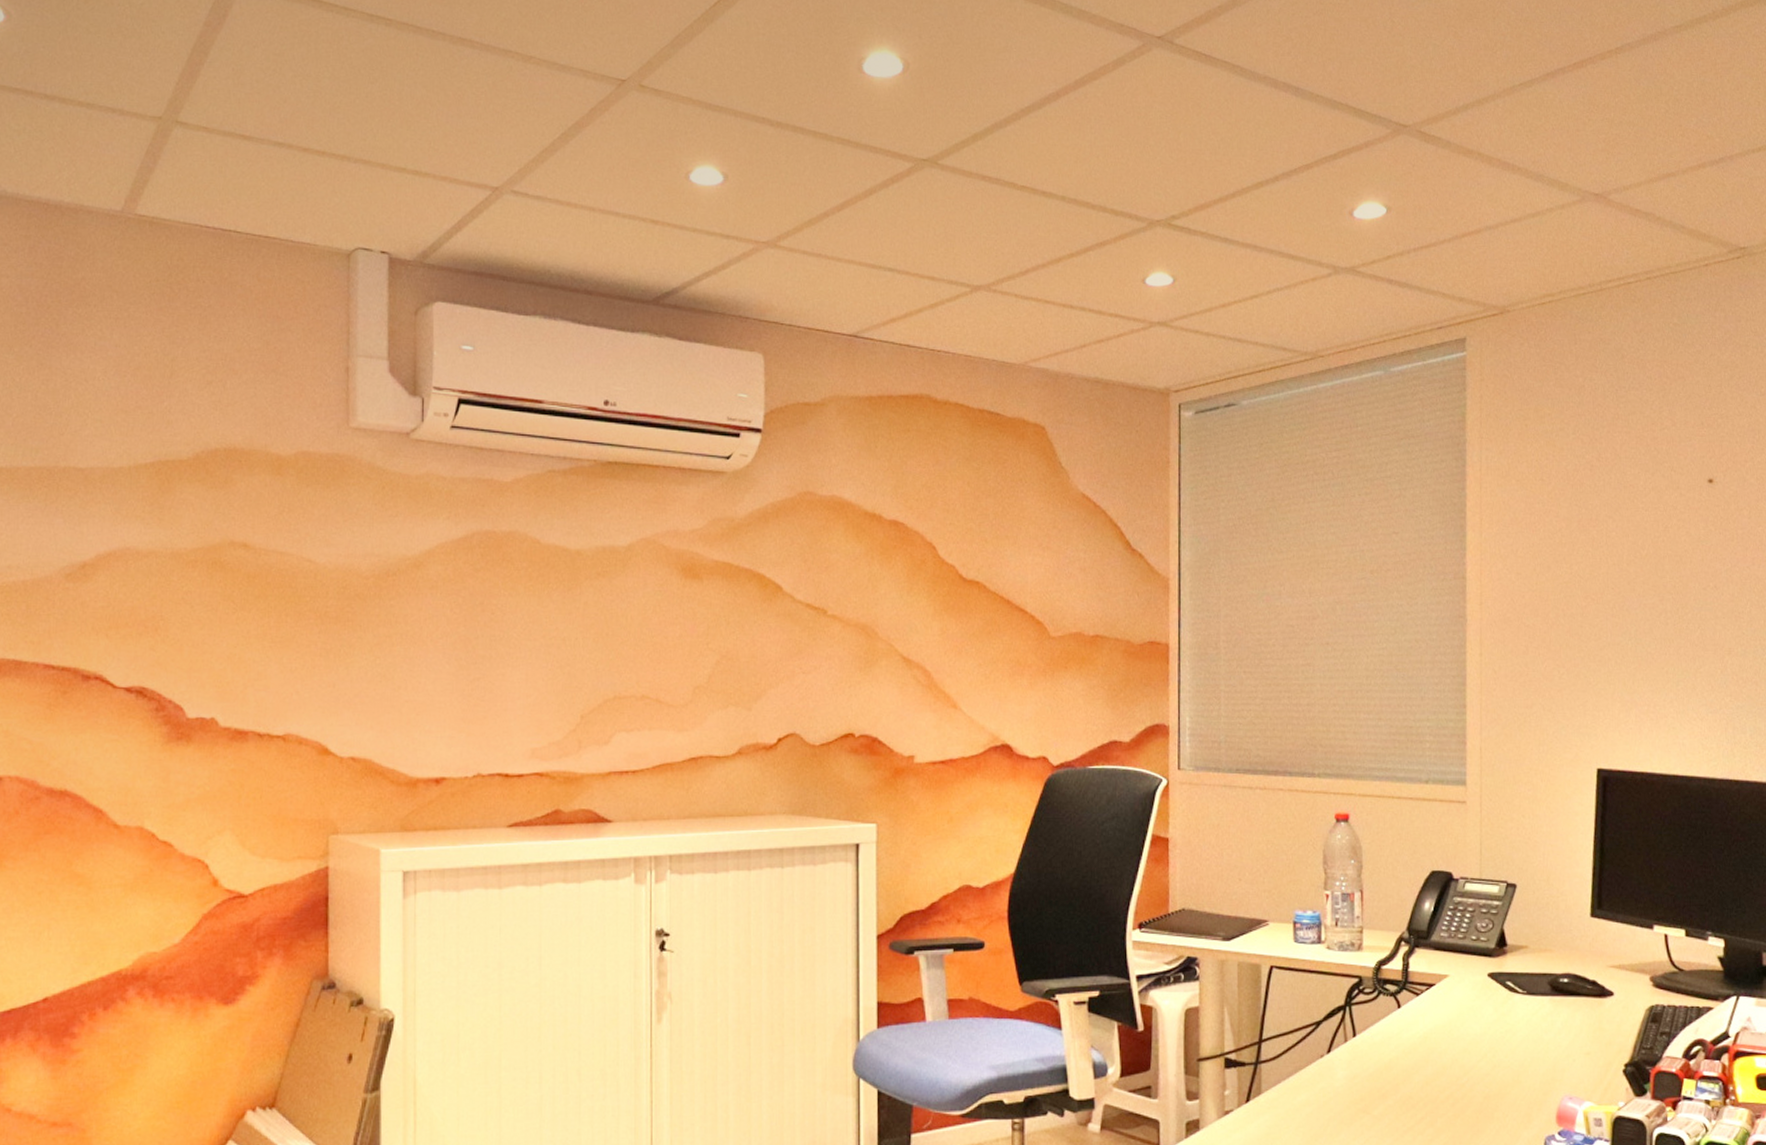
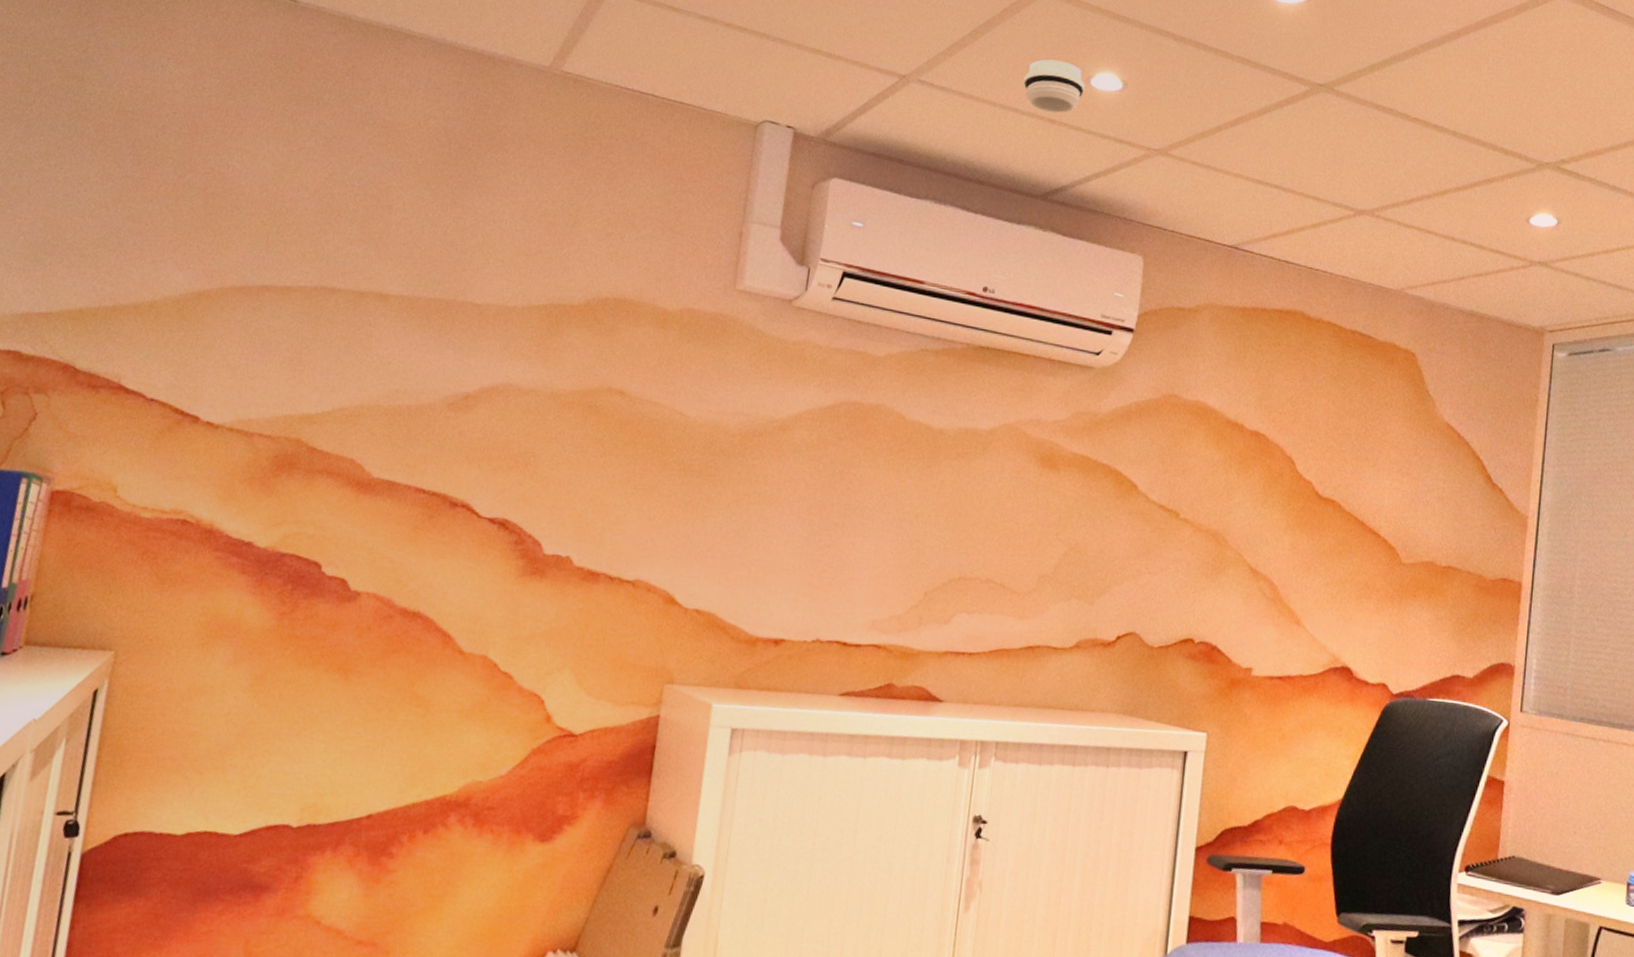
smoke detector: none [621,157,684,213] -> present [1023,59,1085,113]

